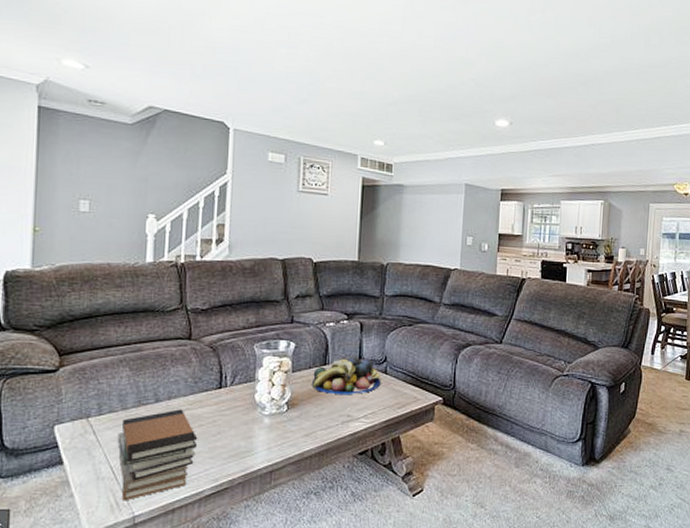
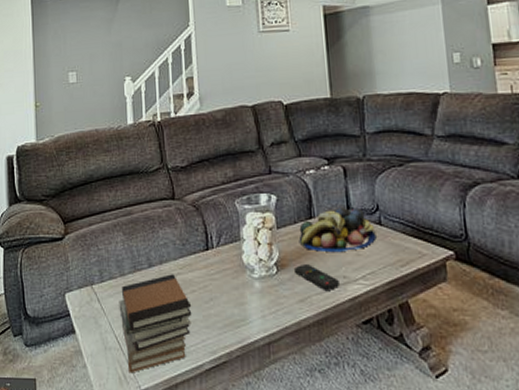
remote control: none [303,404,343,427] -> present [293,264,339,290]

